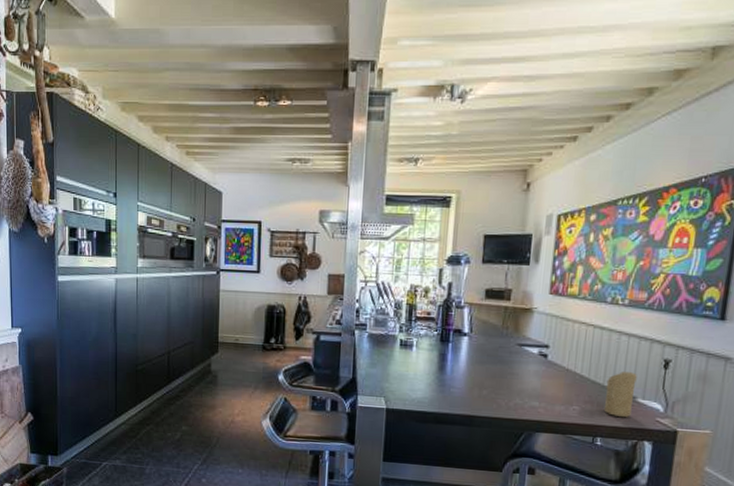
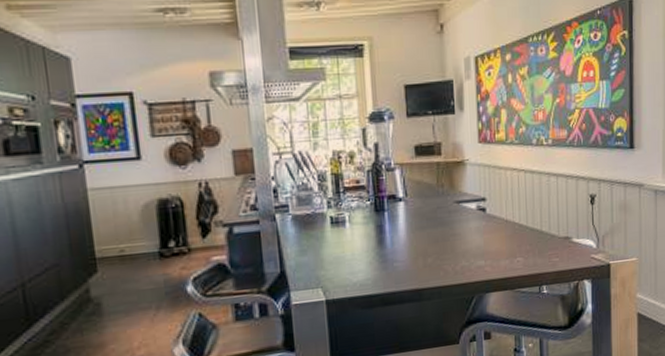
candle: present [604,372,637,418] -> none [543,213,569,261]

